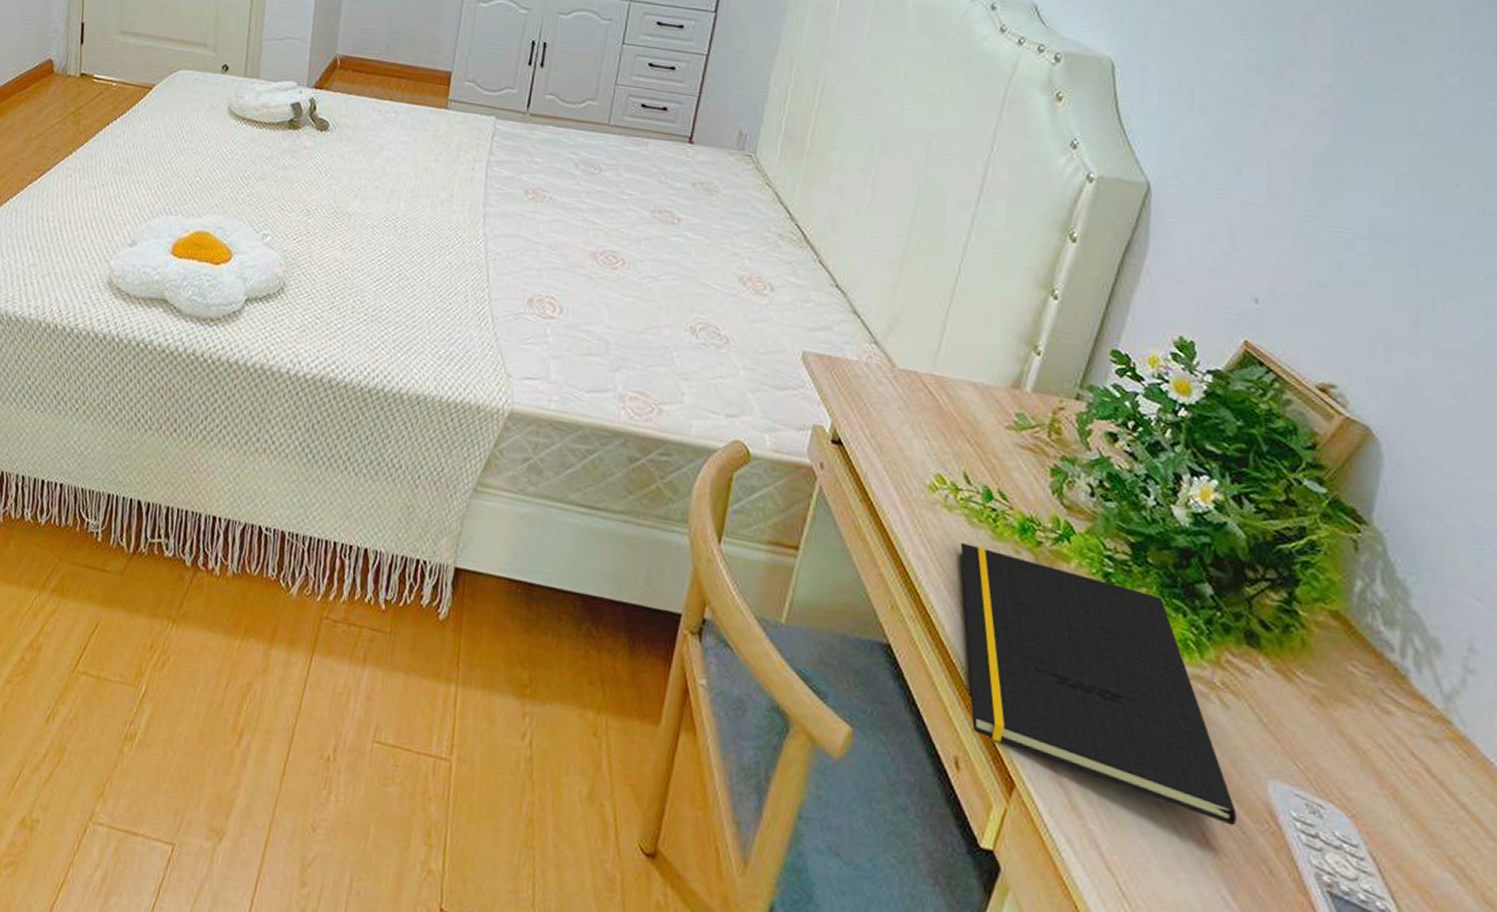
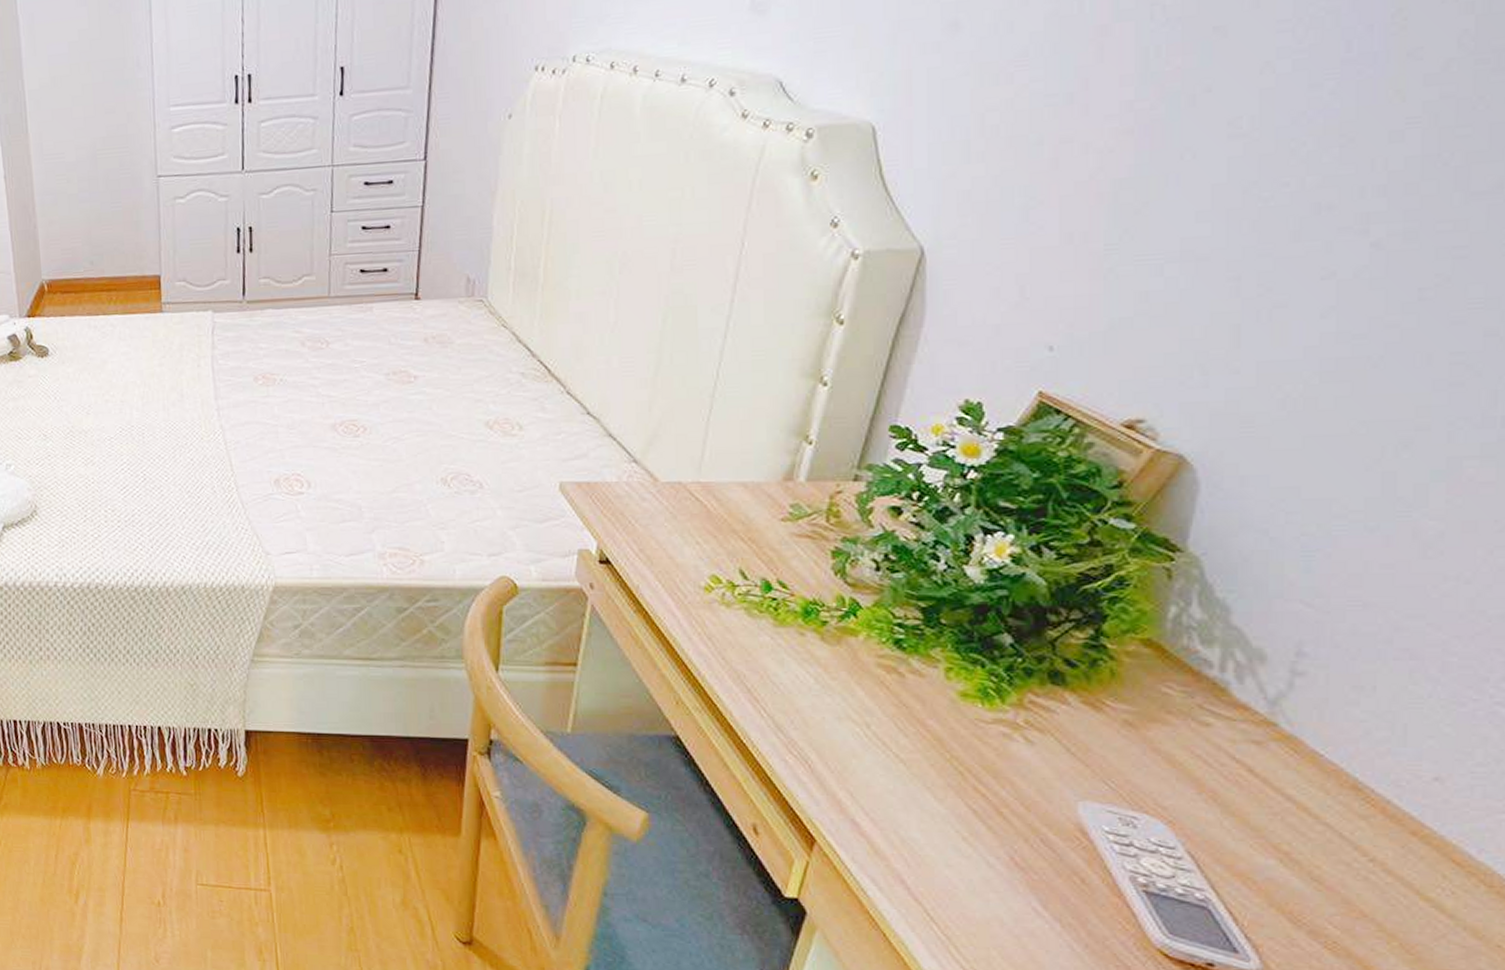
notepad: present [960,543,1236,826] -> none [741,635,1045,847]

